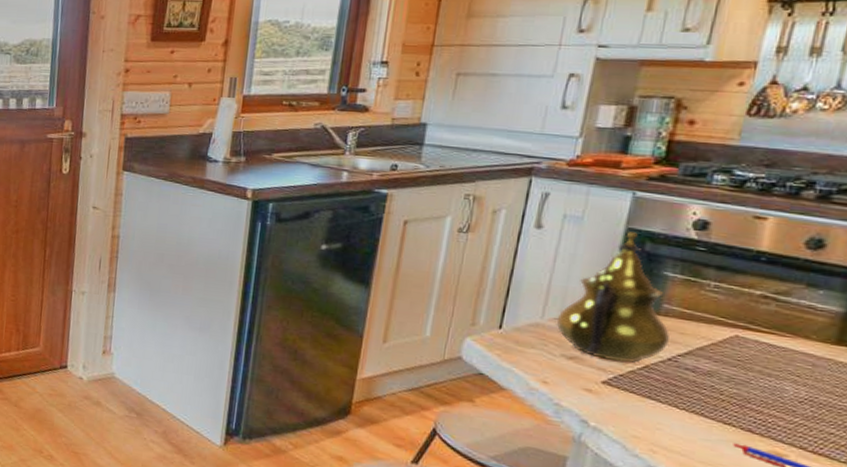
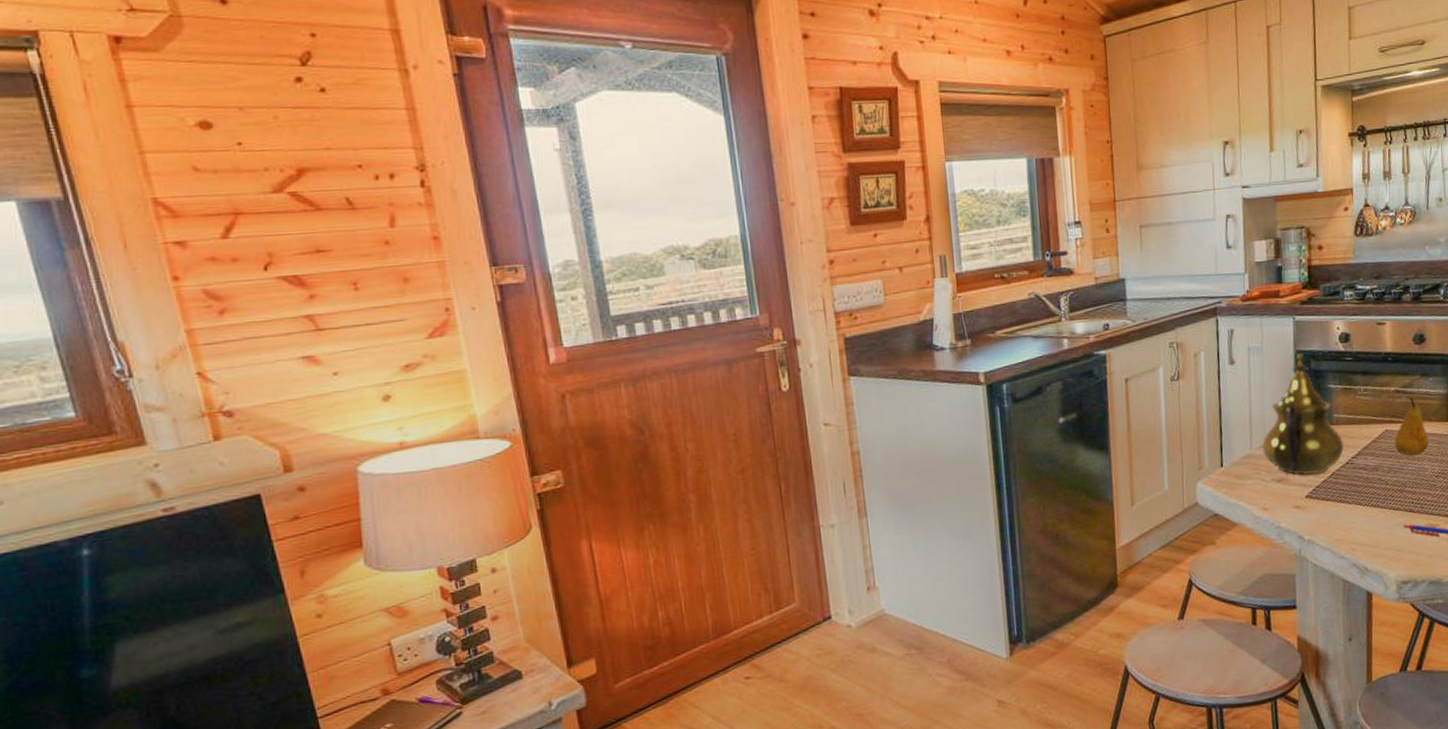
fruit: none [744,306,800,373] -> present [1394,397,1429,456]

